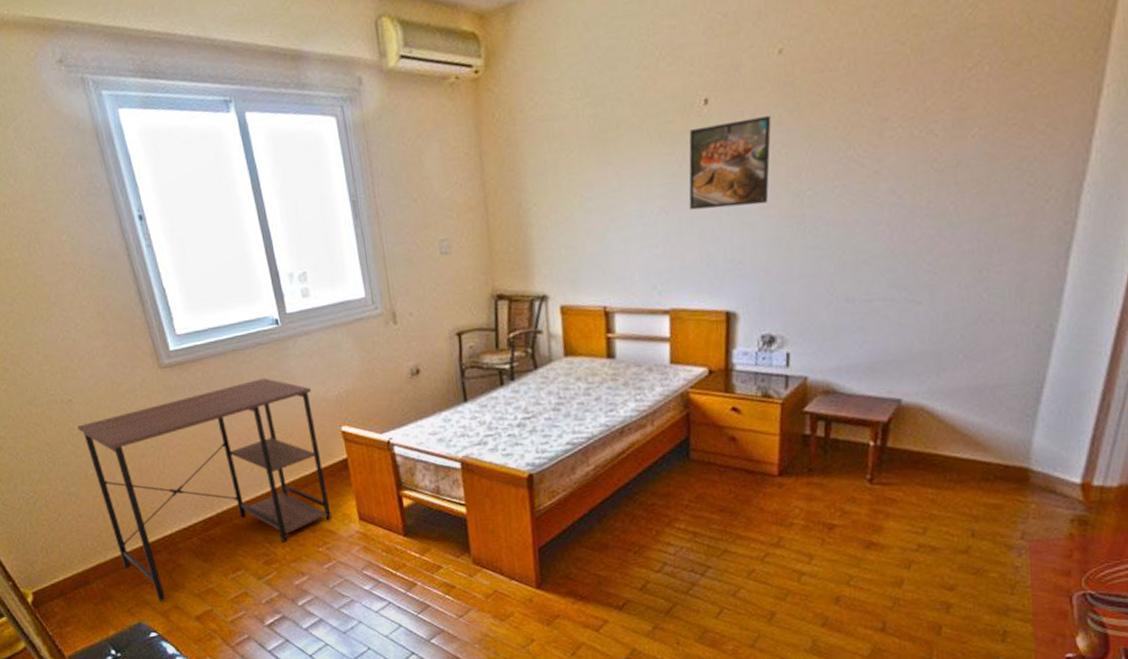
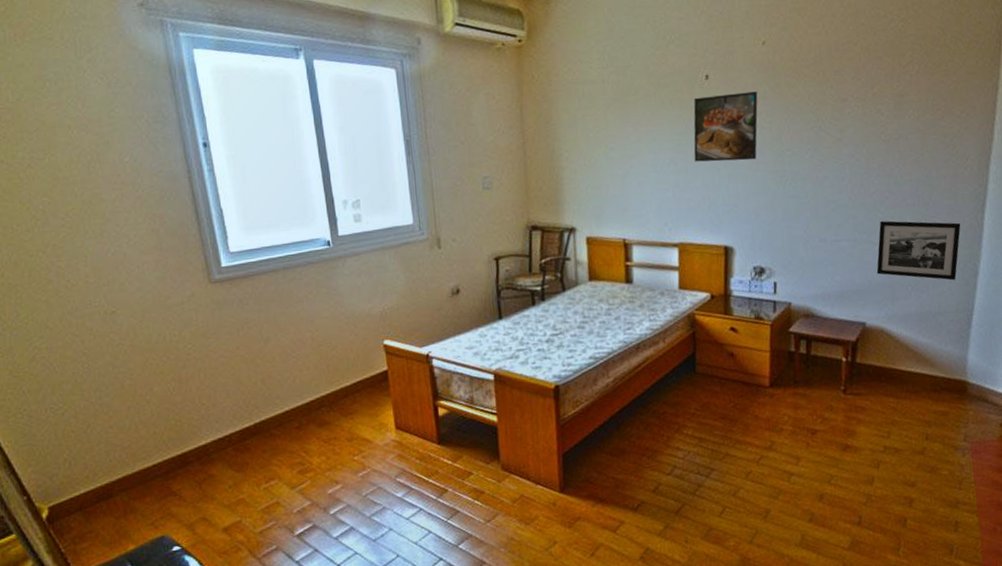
desk: present [77,378,332,602] -> none [118,294,369,514]
picture frame: none [918,272,1035,346] -> present [876,221,961,281]

